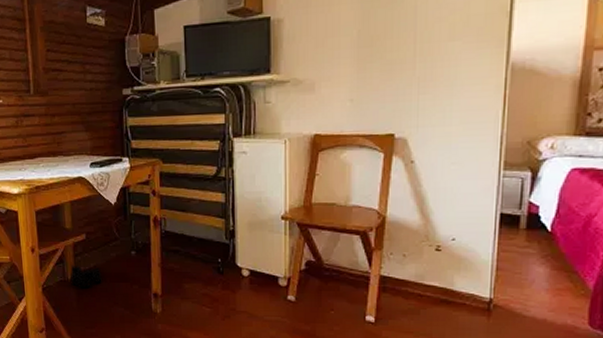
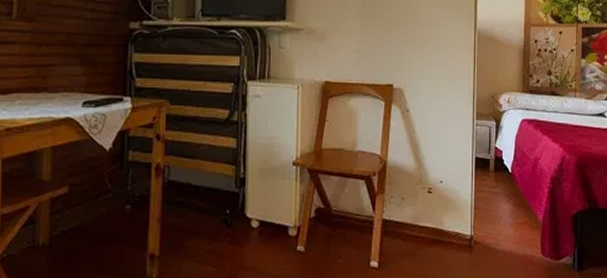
boots: present [69,265,102,288] -> none [41,225,85,255]

